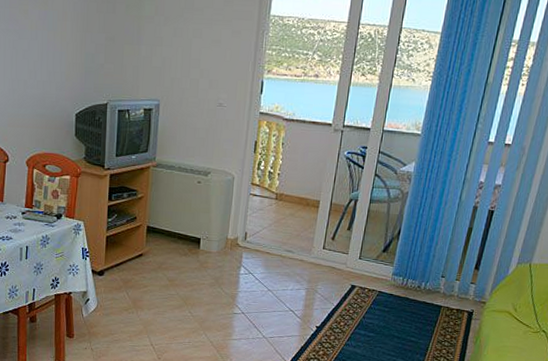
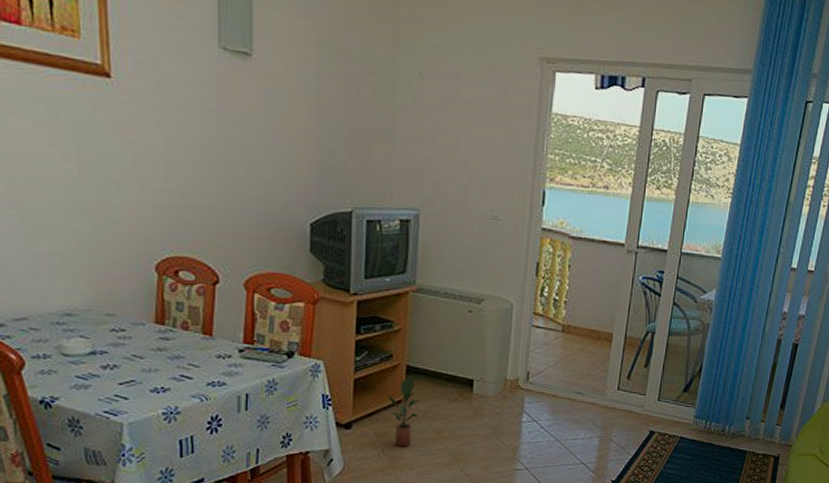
potted plant: none [131,235,157,291] -> present [387,377,420,447]

